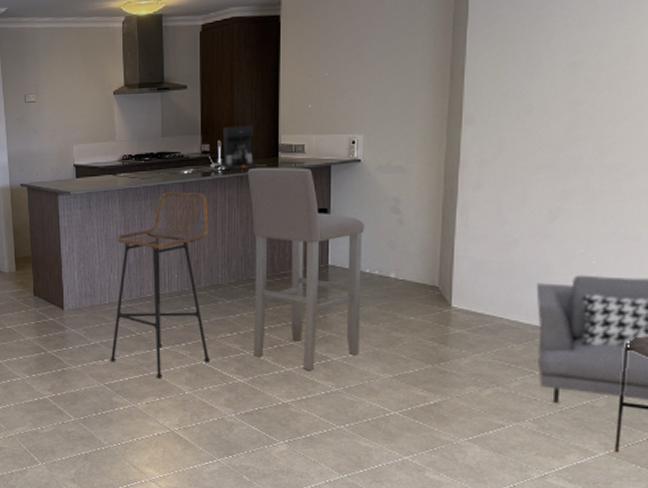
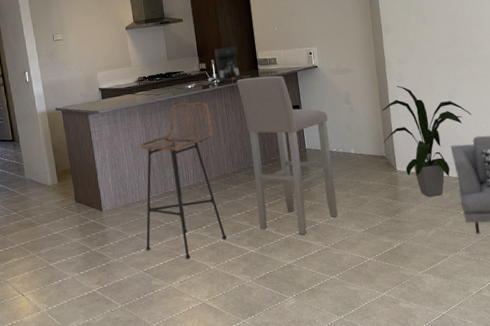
house plant: none [438,195,578,347] -> present [382,85,472,198]

